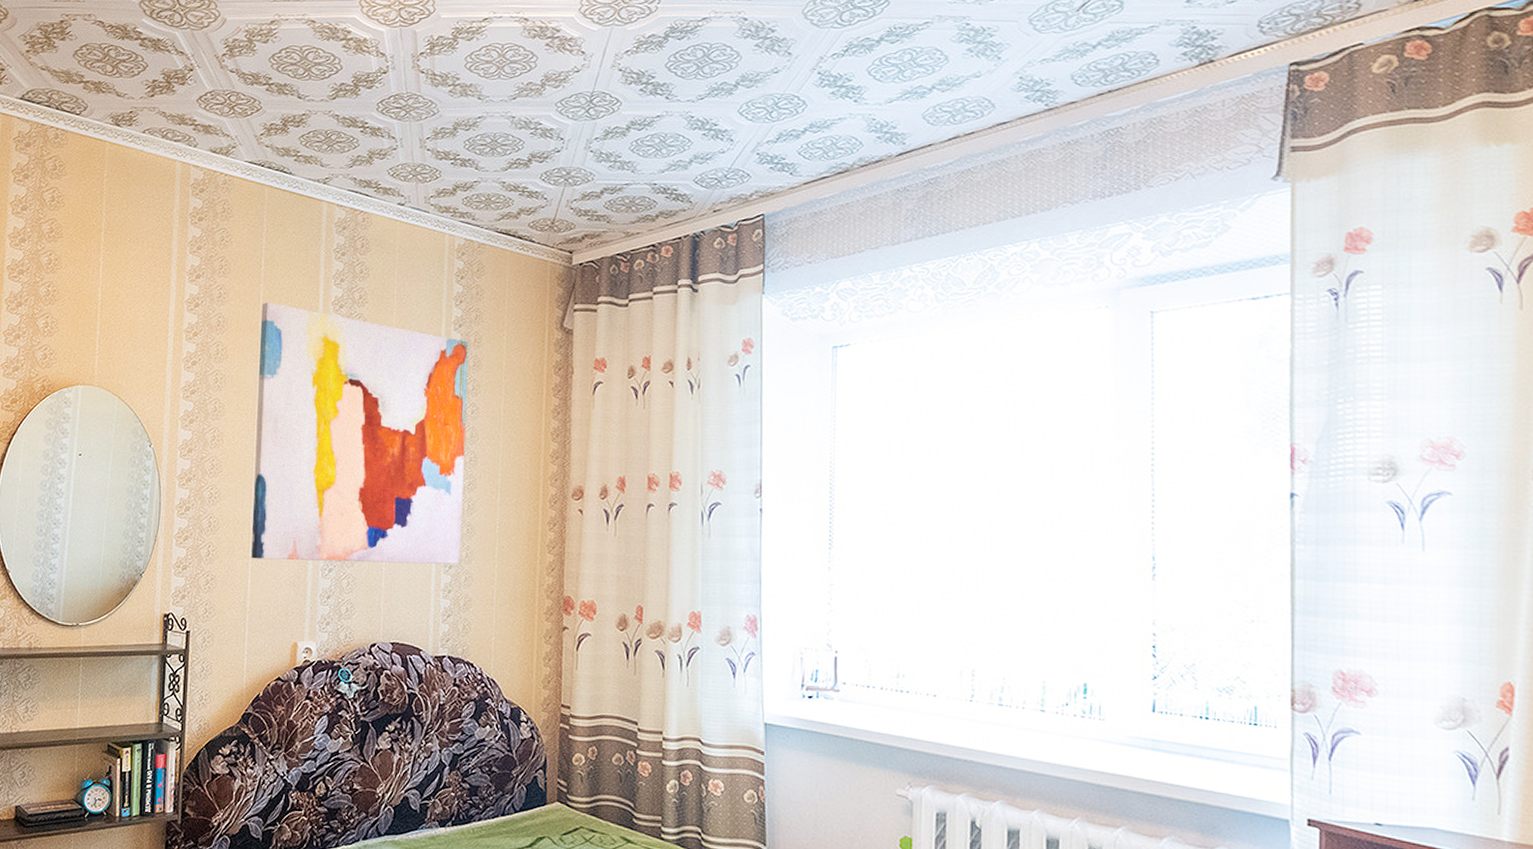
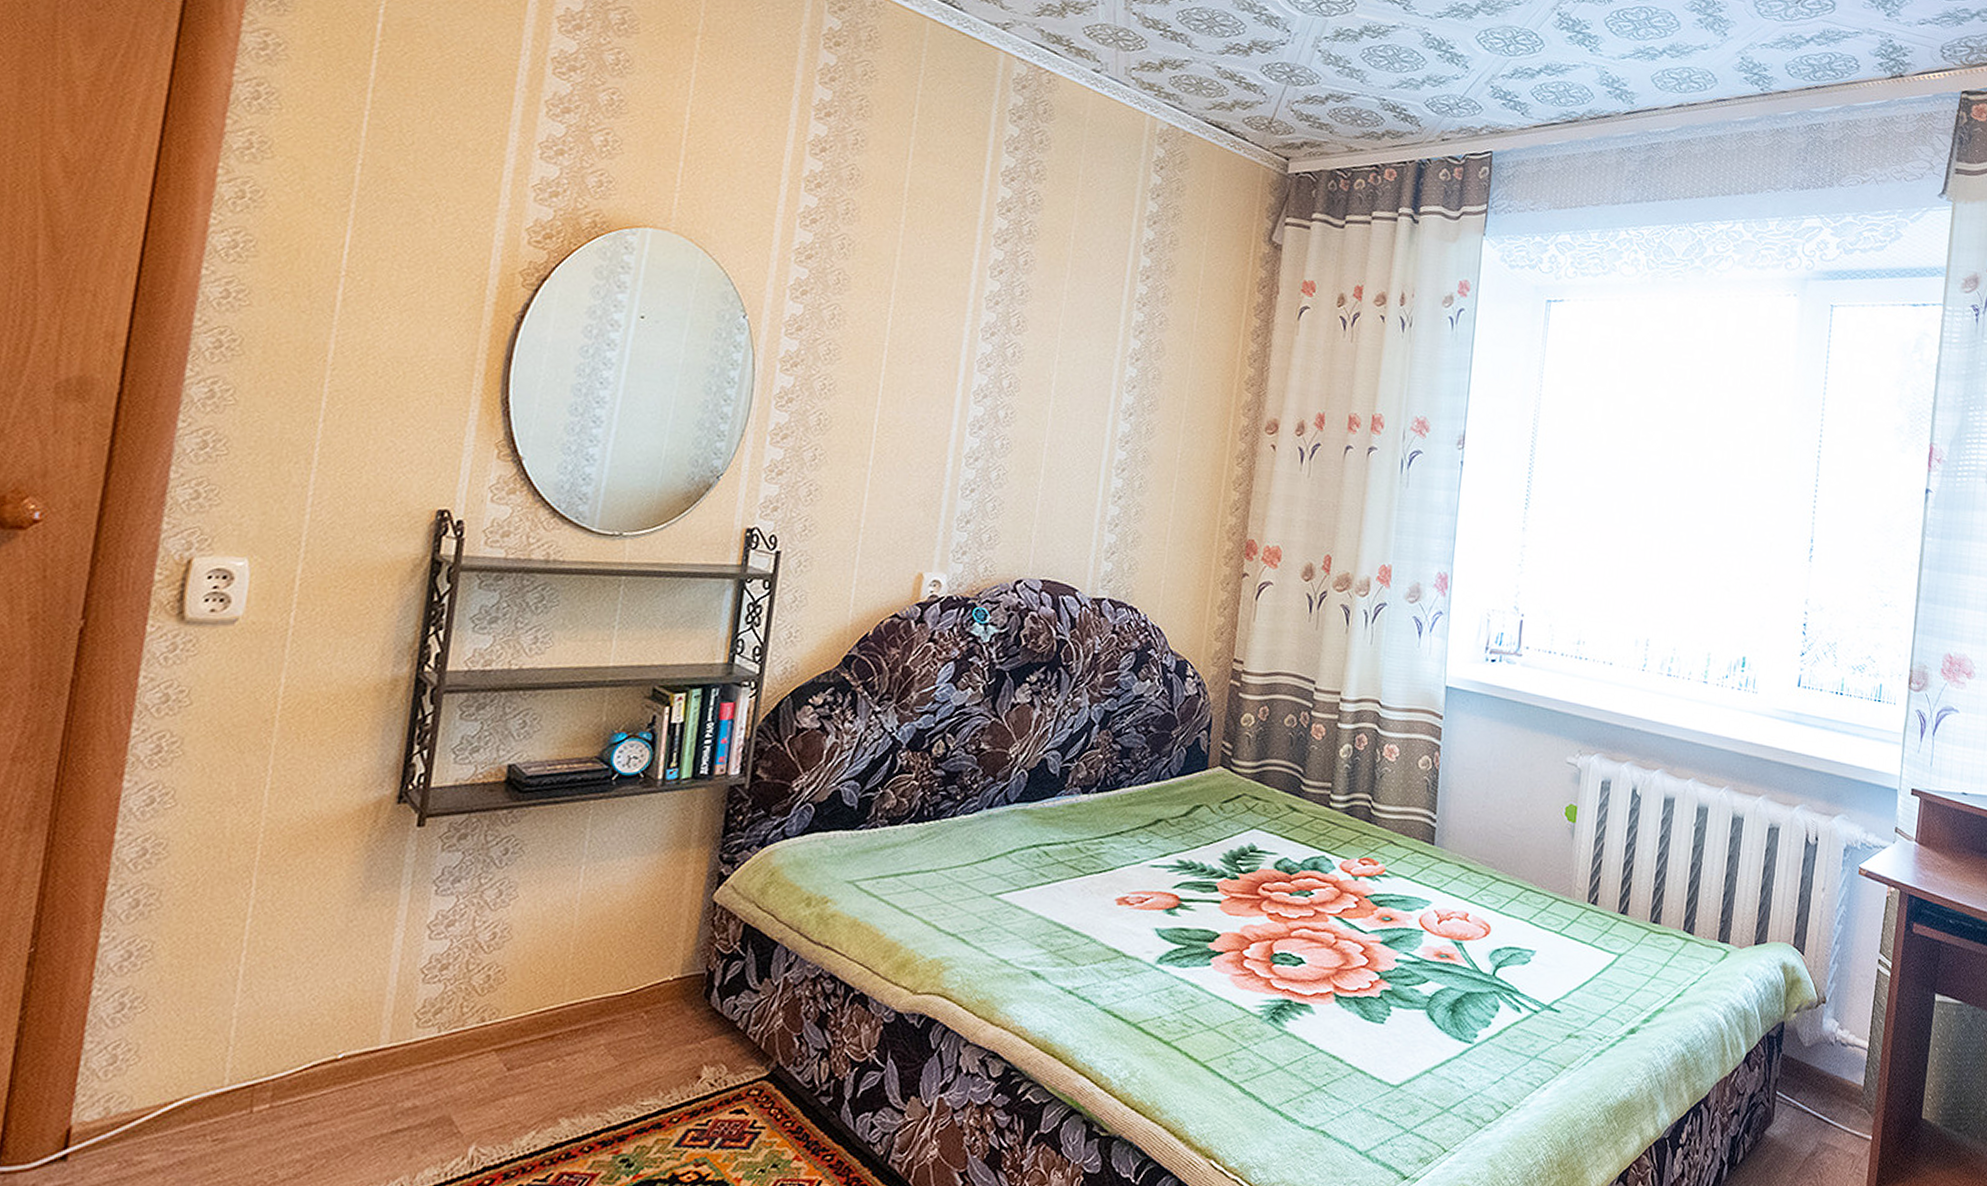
wall art: present [250,302,469,565] -> none [870,159,1164,495]

